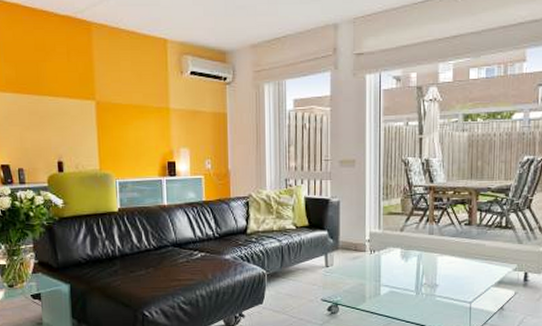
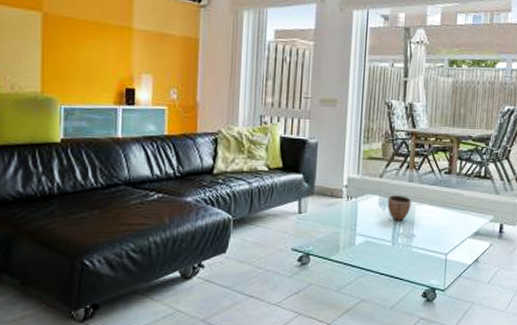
decorative bowl: none [409,248,433,272] -> present [387,195,412,222]

